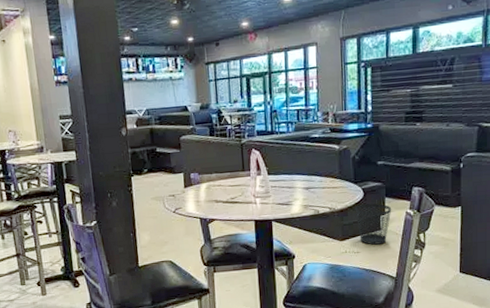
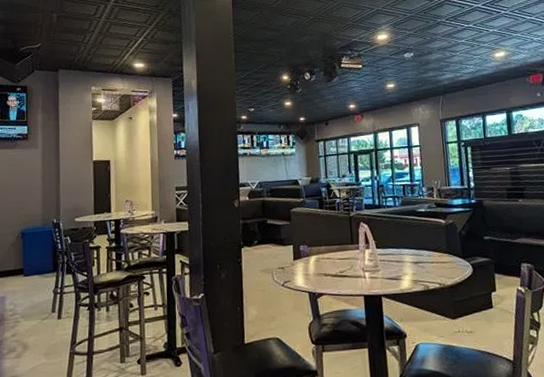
wastebasket: present [355,203,392,245] -> none [465,279,503,324]

